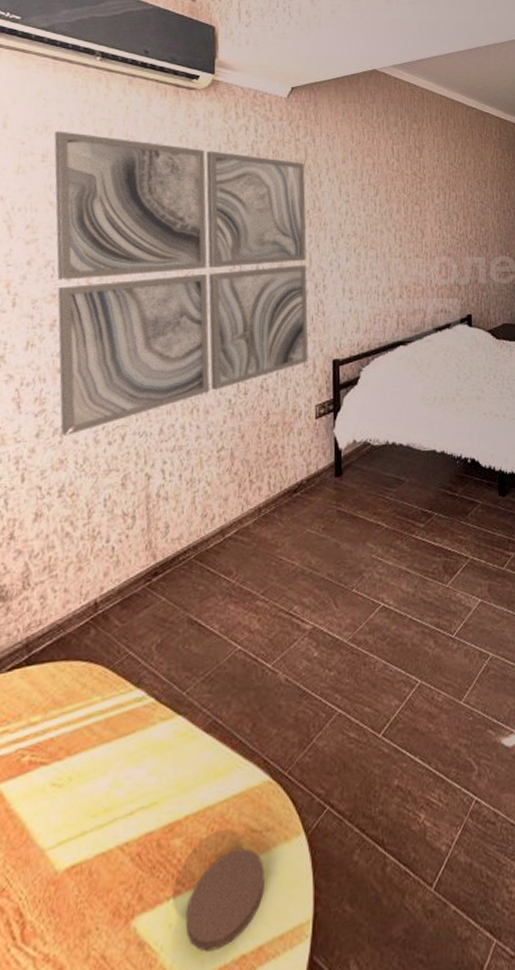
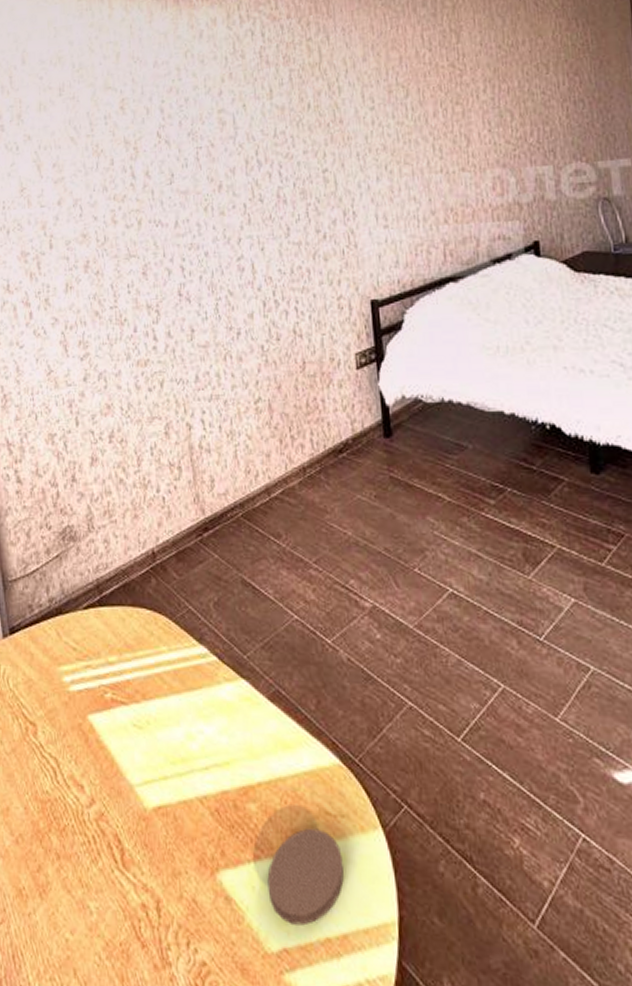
wall art: present [54,131,309,436] -> none [67,60,343,381]

